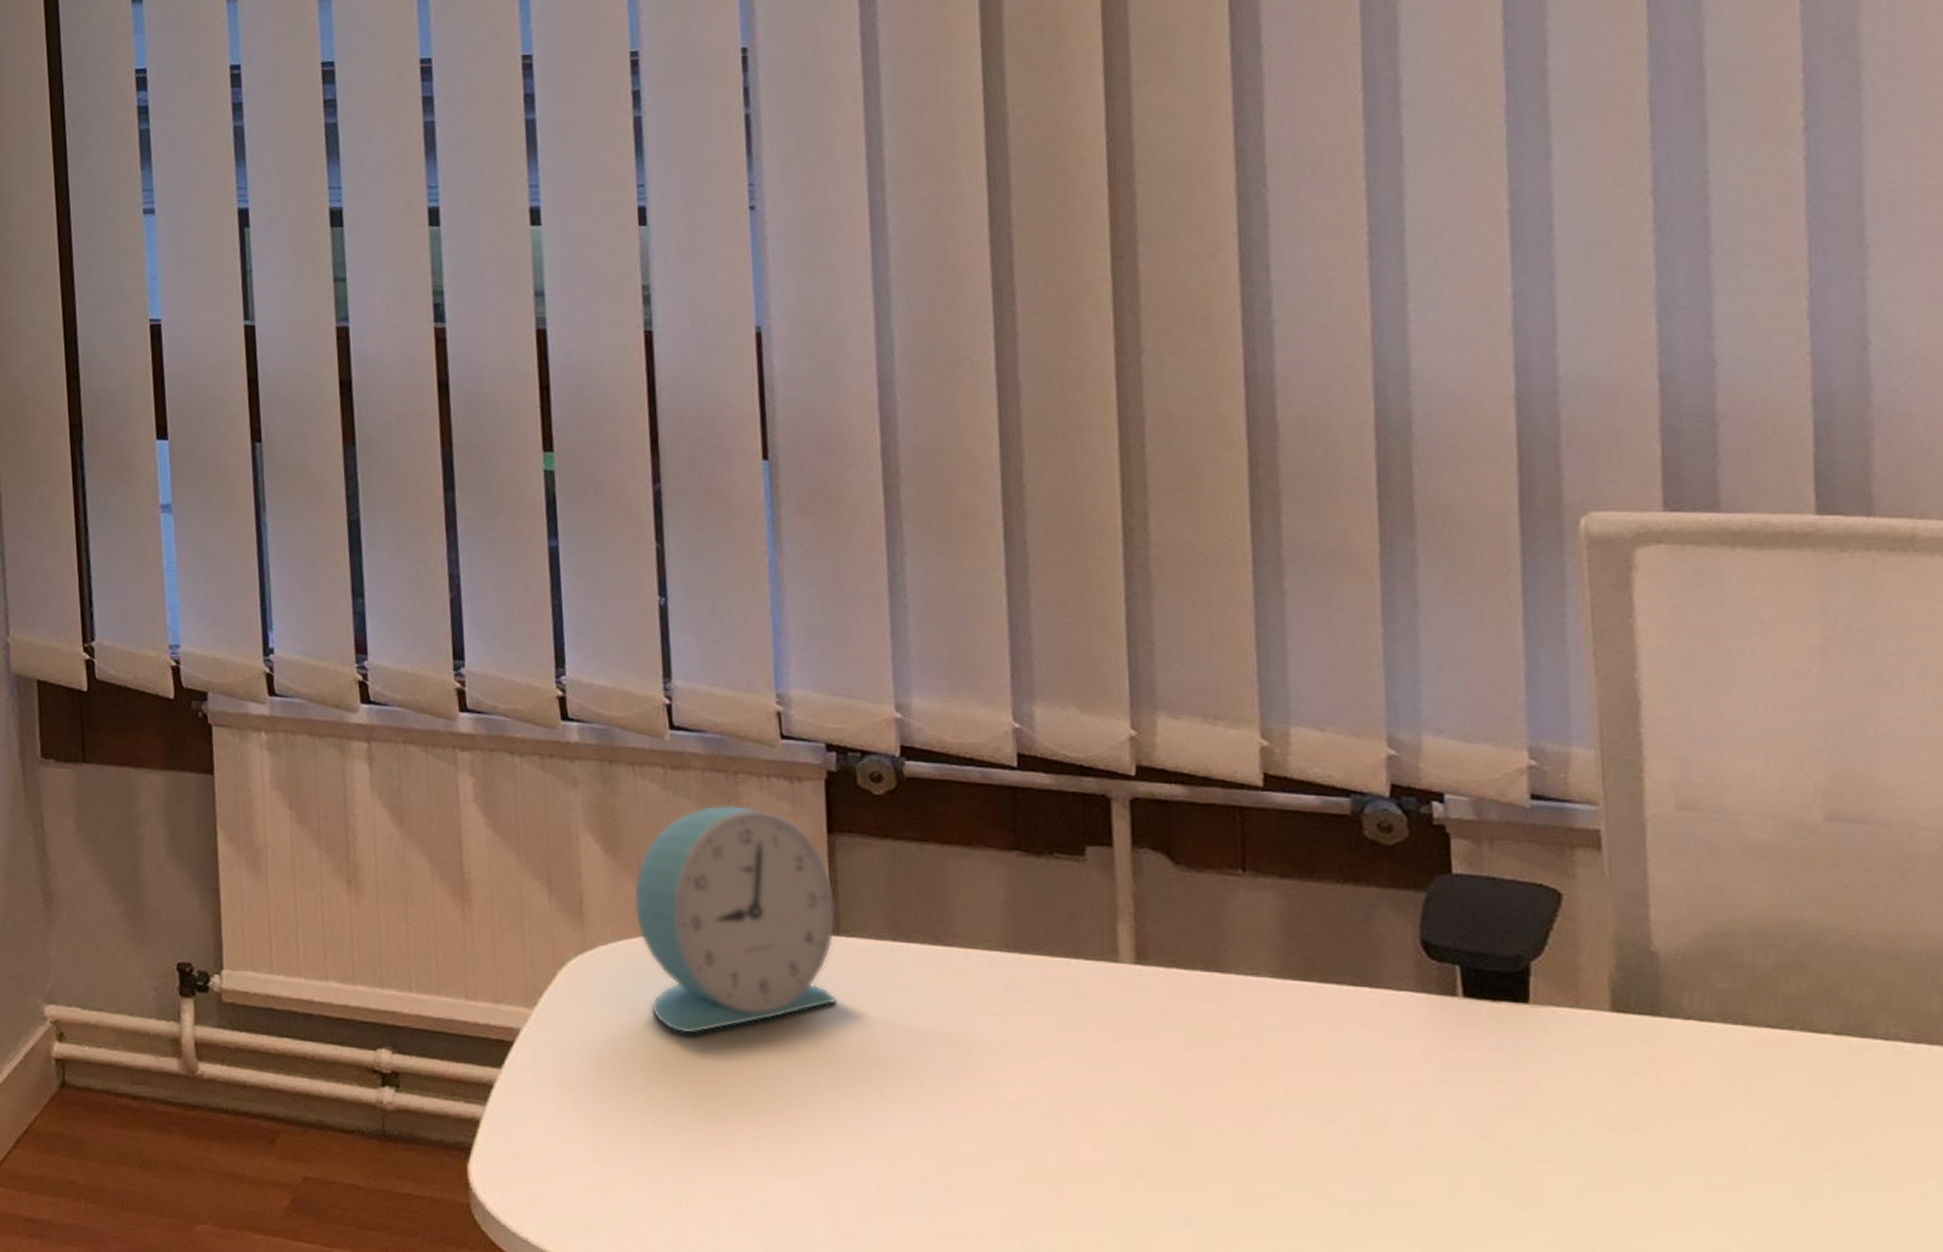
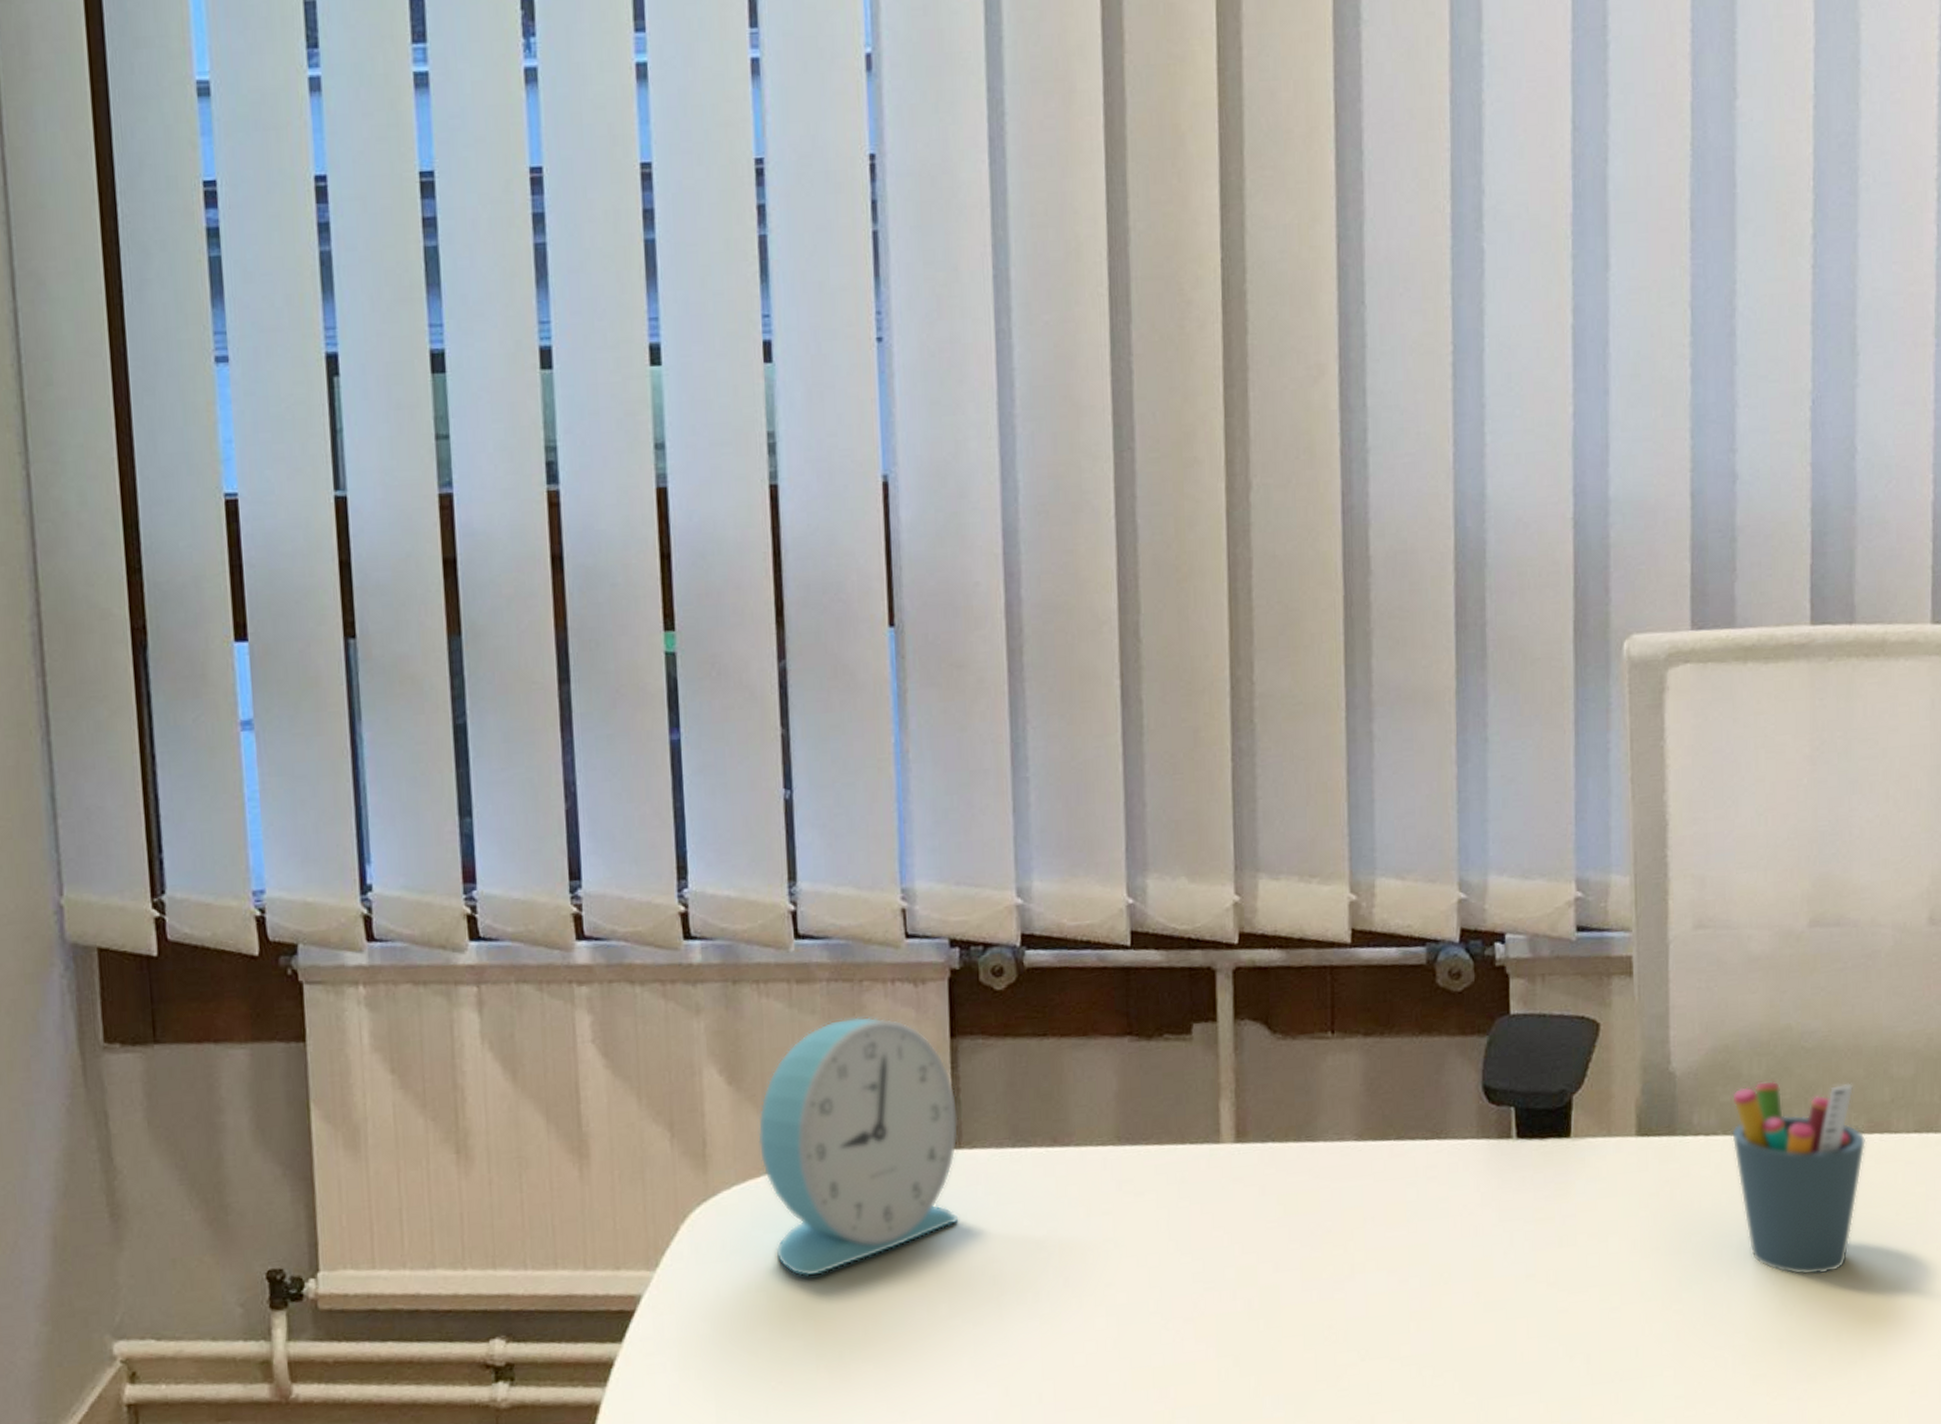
pen holder: none [1730,973,1911,1183] -> present [1731,1080,1867,1276]

